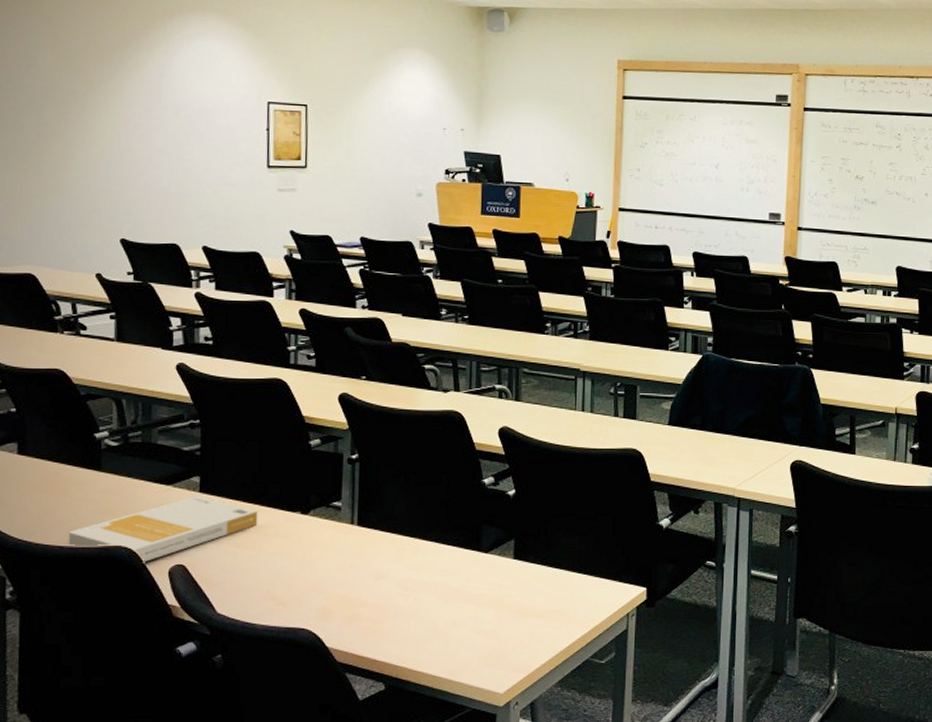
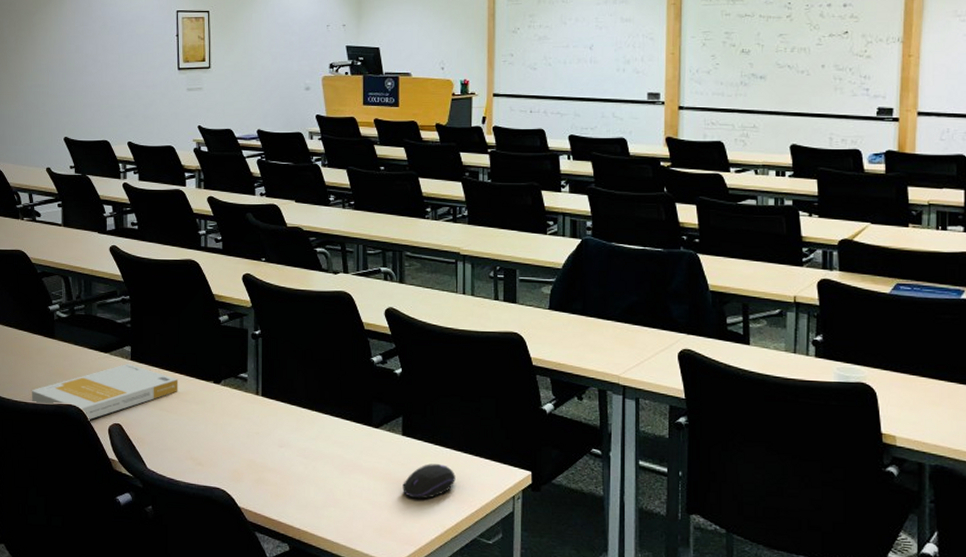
computer mouse: none [512,586,569,624] -> present [403,464,456,499]

